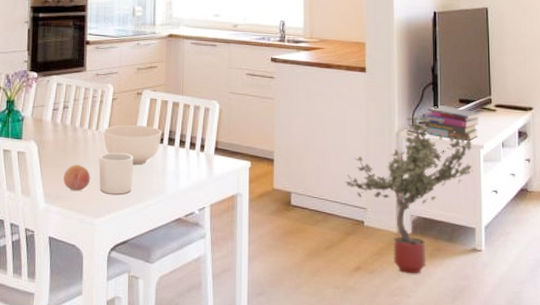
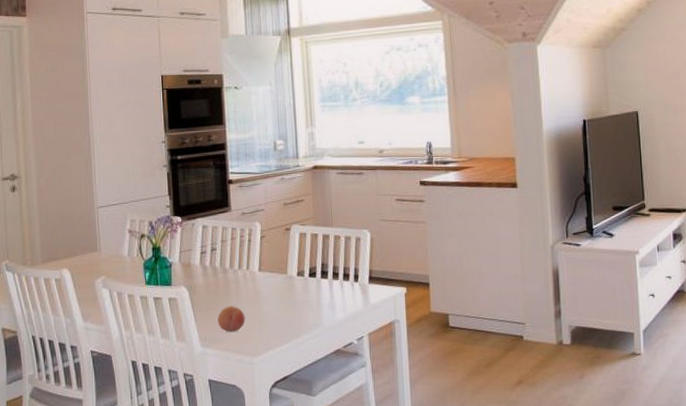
mug: present [98,152,134,196] -> none [252,290,289,333]
bowl: present [103,125,163,165] -> none [254,261,315,301]
potted tree: present [344,115,473,273] -> none [501,227,629,382]
books: present [422,105,483,141] -> none [575,214,637,248]

